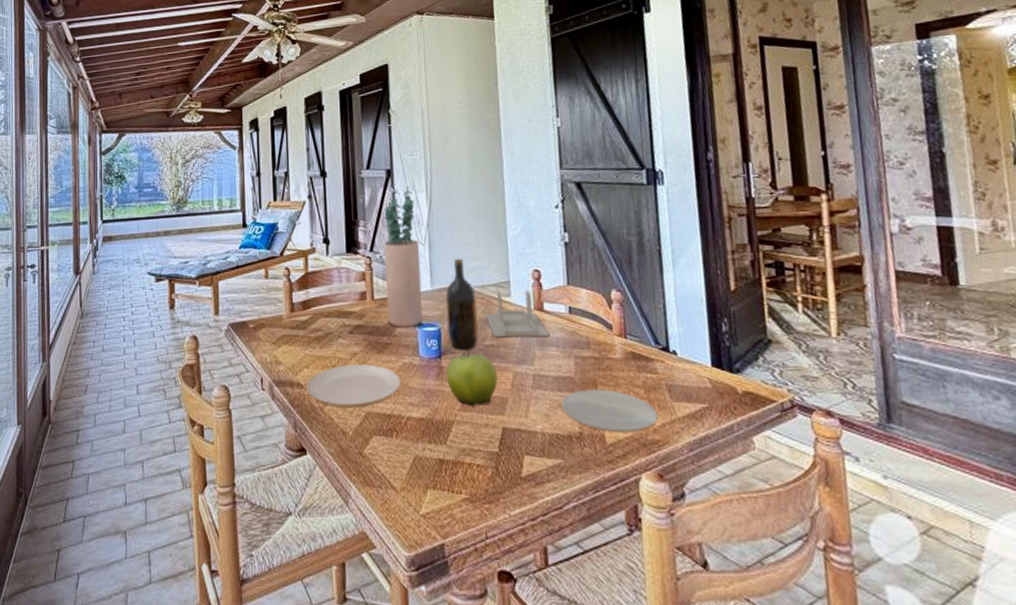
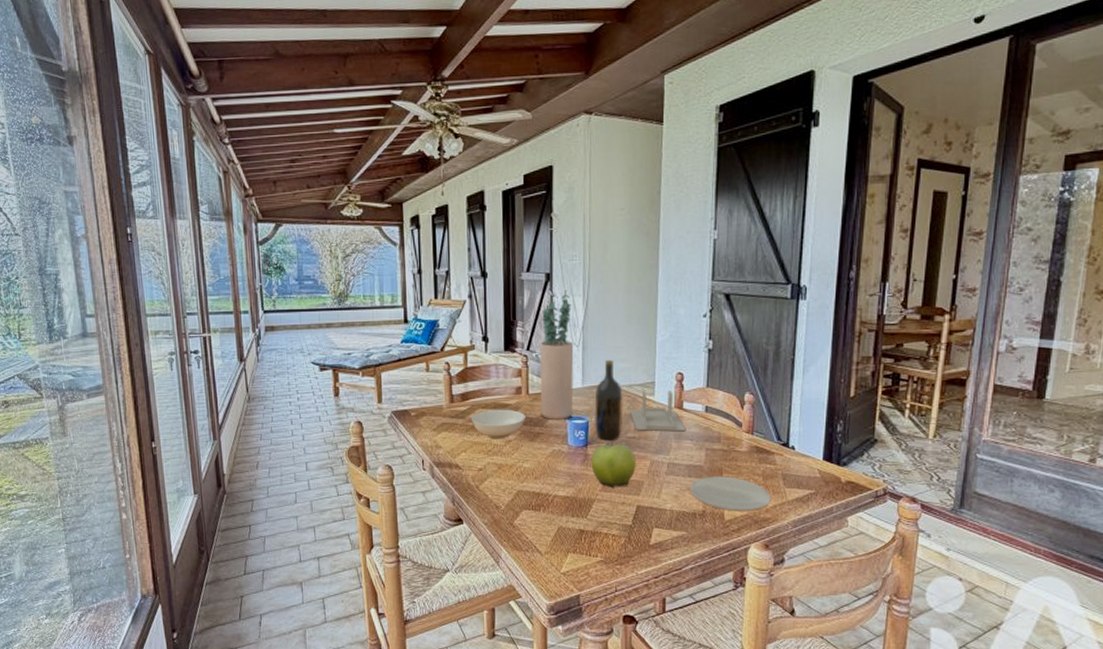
plate: present [306,363,401,409] -> none [464,449,550,487]
bowl: none [313,317,372,351] -> present [471,409,525,438]

